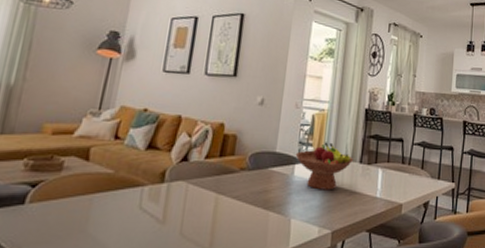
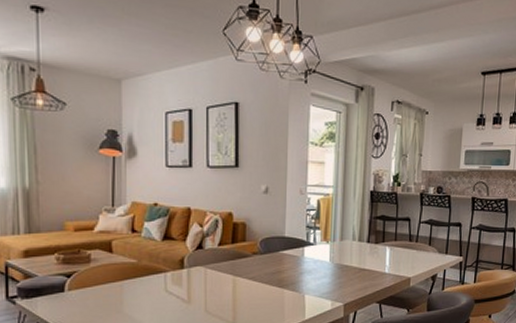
fruit bowl: present [295,142,353,190] -> none [304,225,360,269]

